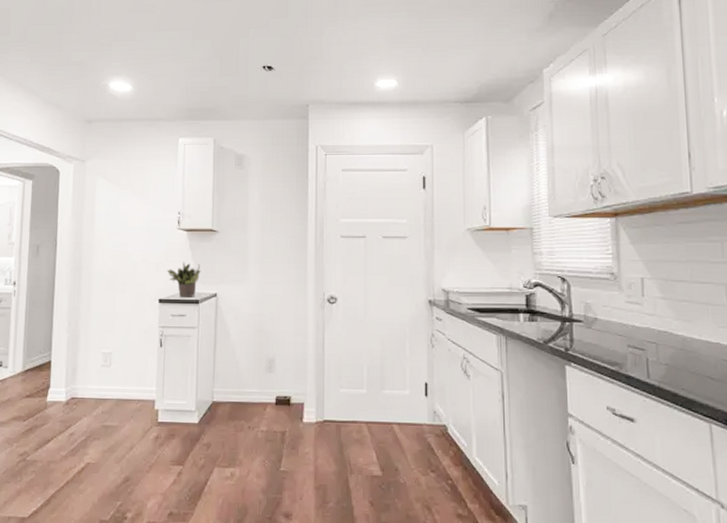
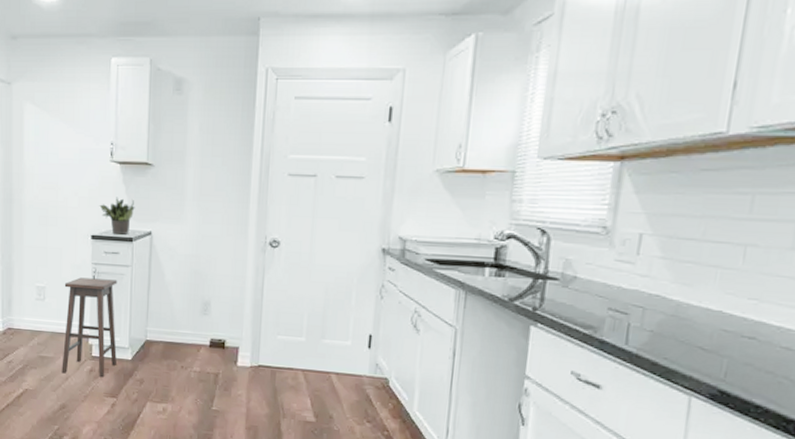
bar stool: none [126,341,184,445] -> present [61,277,118,378]

